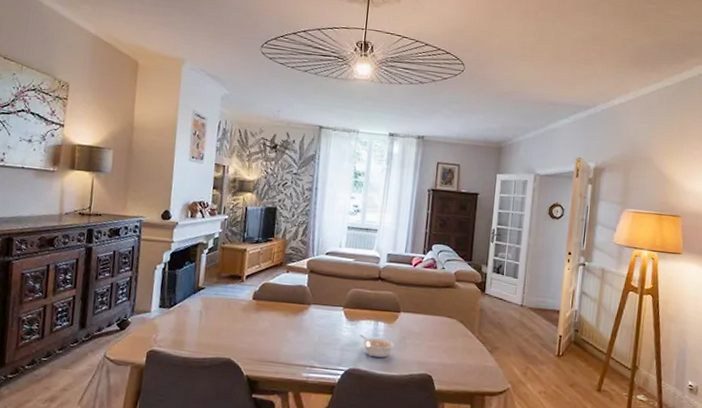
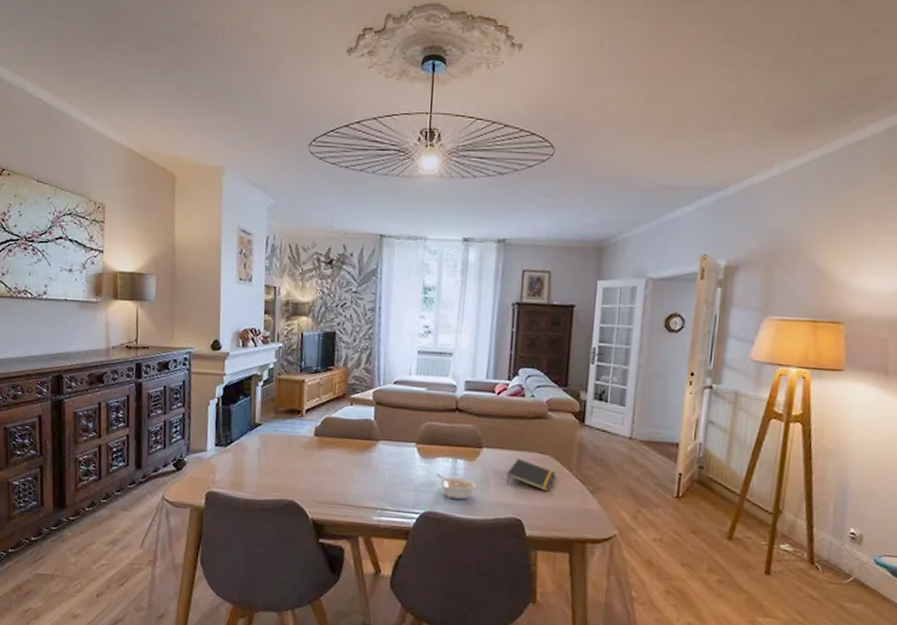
notepad: none [419,322,461,351] -> present [506,458,556,492]

